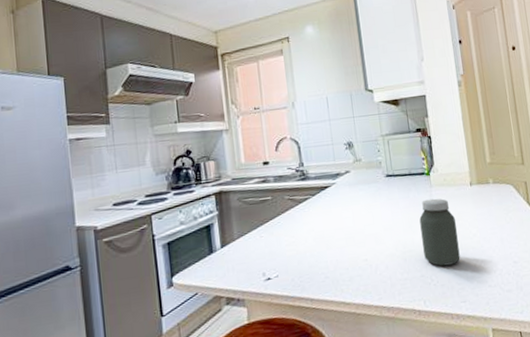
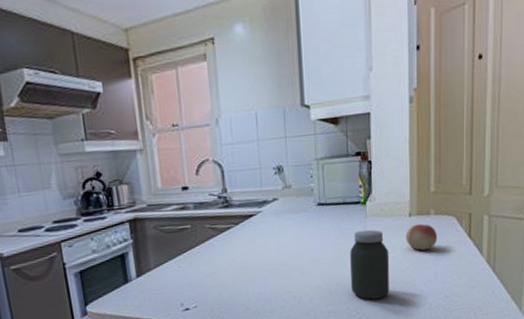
fruit: none [469,192,499,218] -> present [405,223,438,251]

